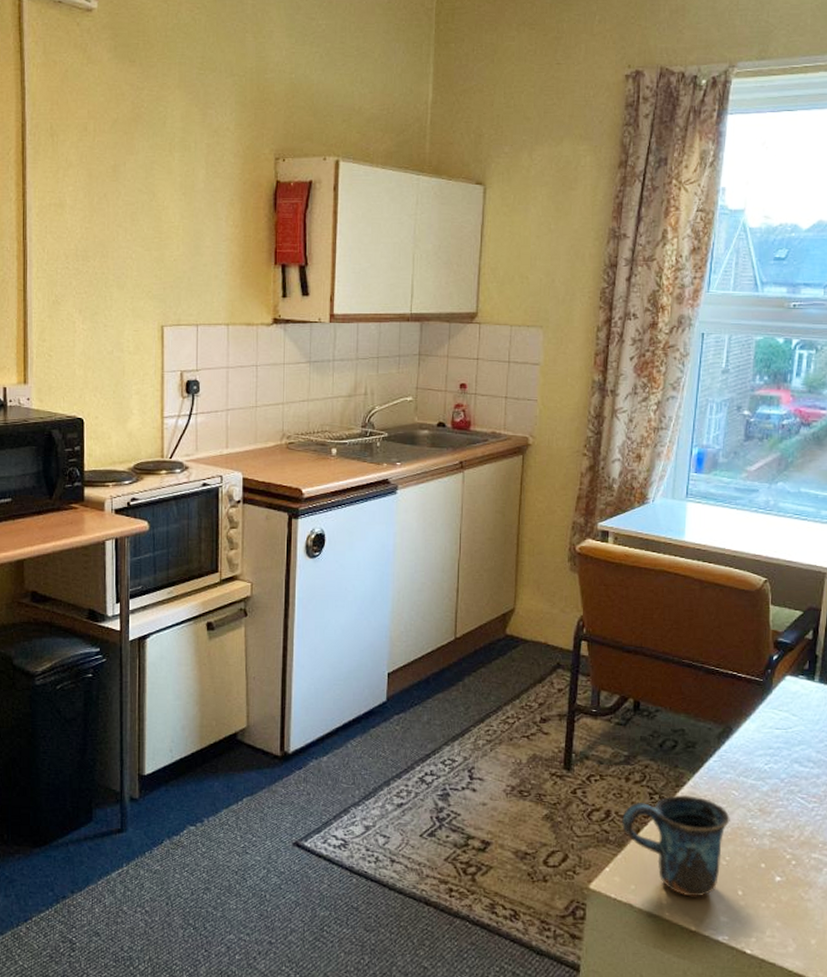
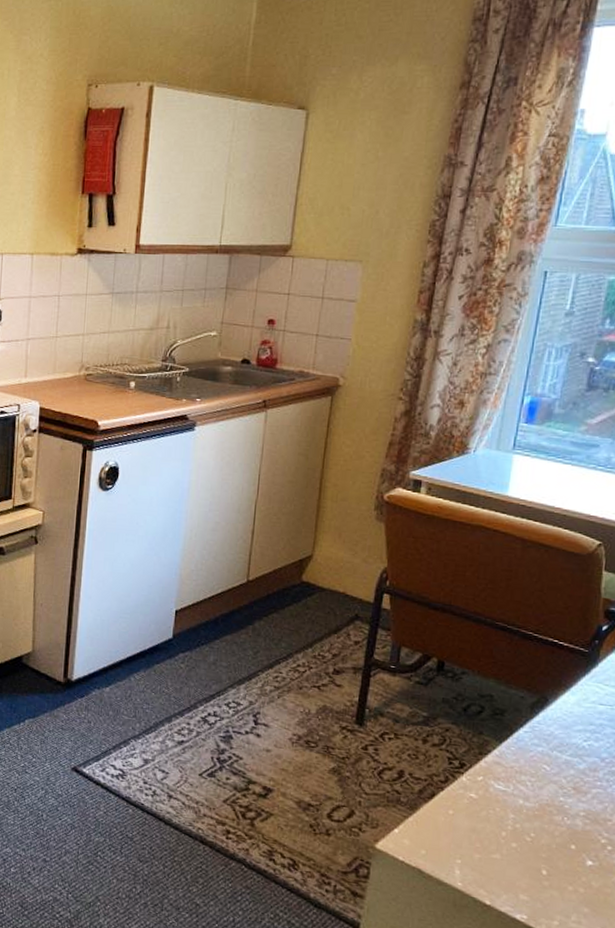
mug: present [622,794,730,897] -> none [415,762,539,871]

